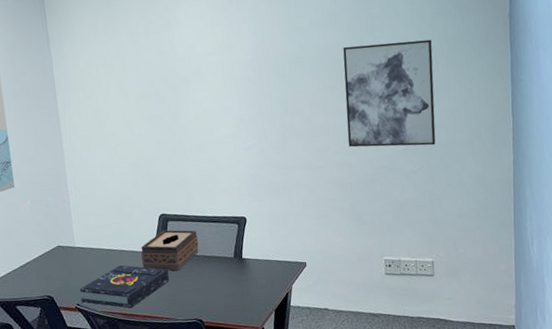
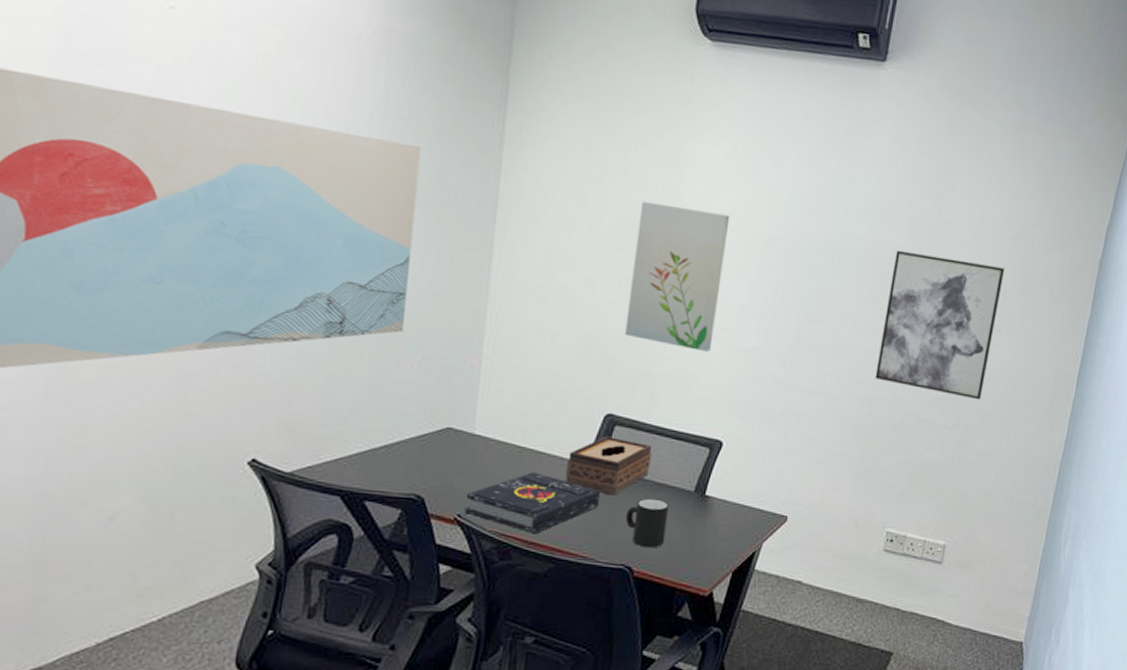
wall art: none [150,53,223,157] -> present [624,201,730,352]
mug: none [189,267,221,304] -> present [625,498,669,548]

